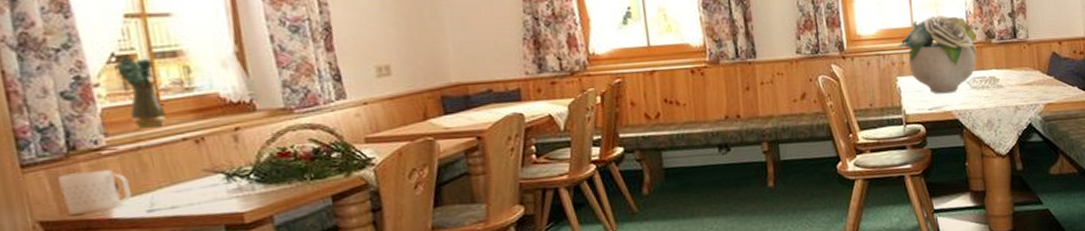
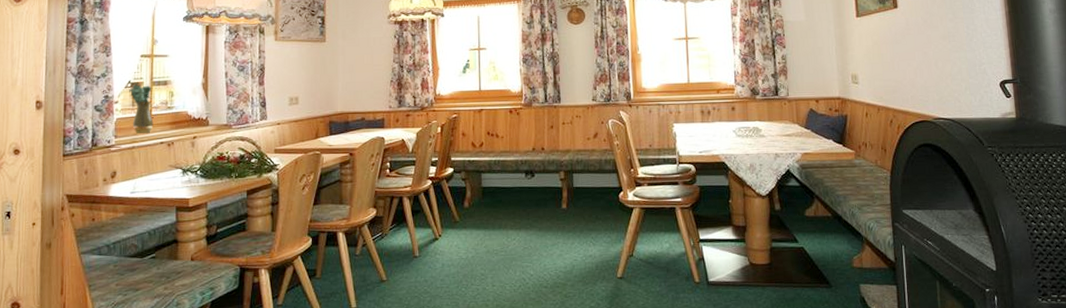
mug: present [58,168,133,216] -> none [83,160,124,192]
flower arrangement: present [898,15,978,94] -> none [675,74,744,140]

